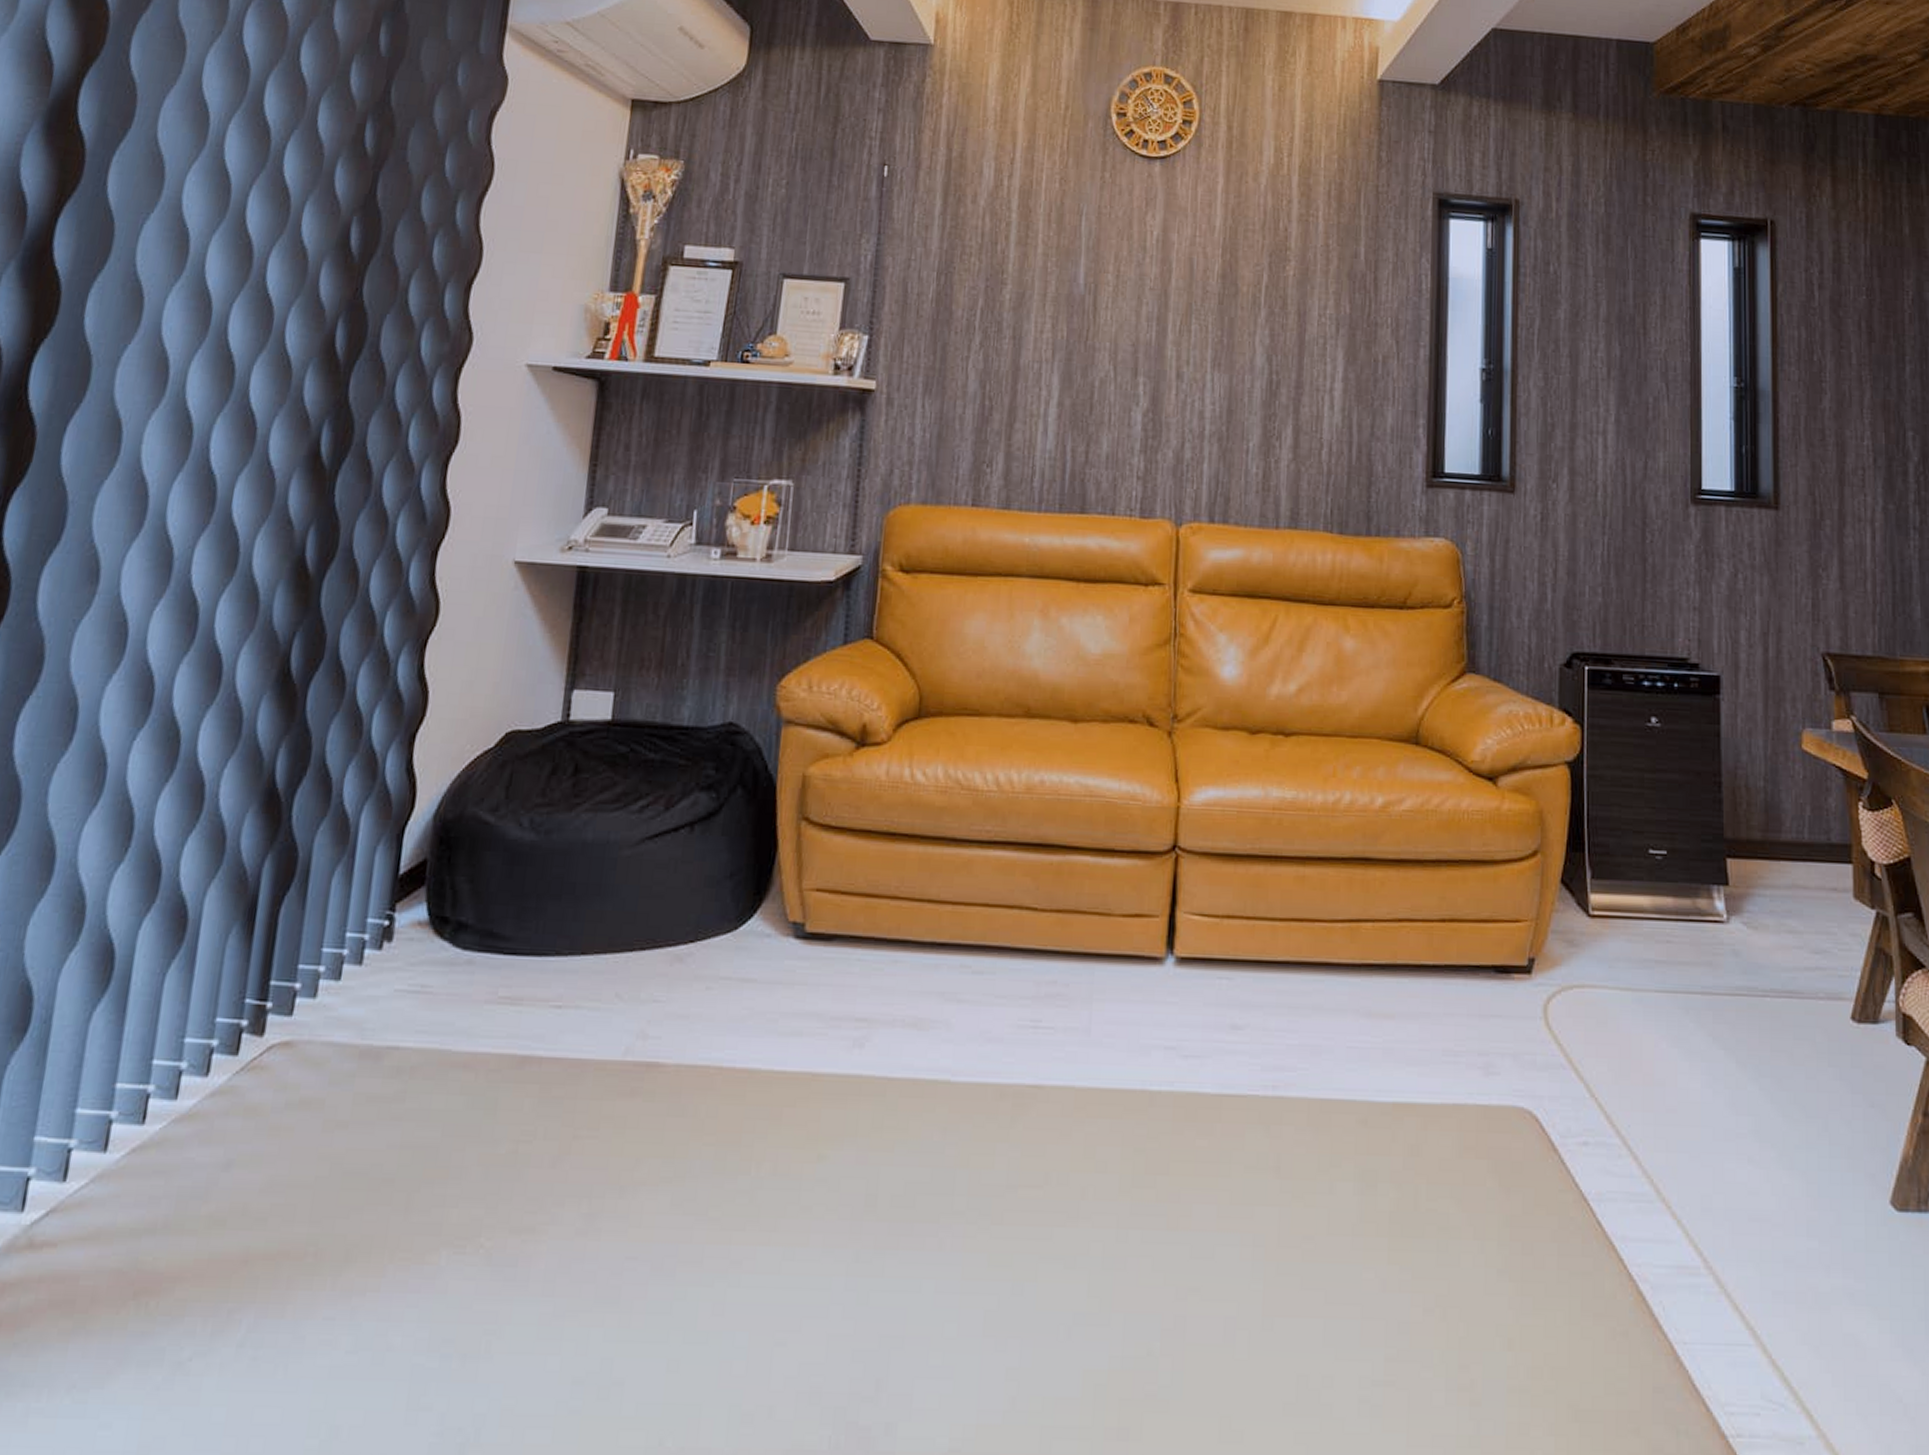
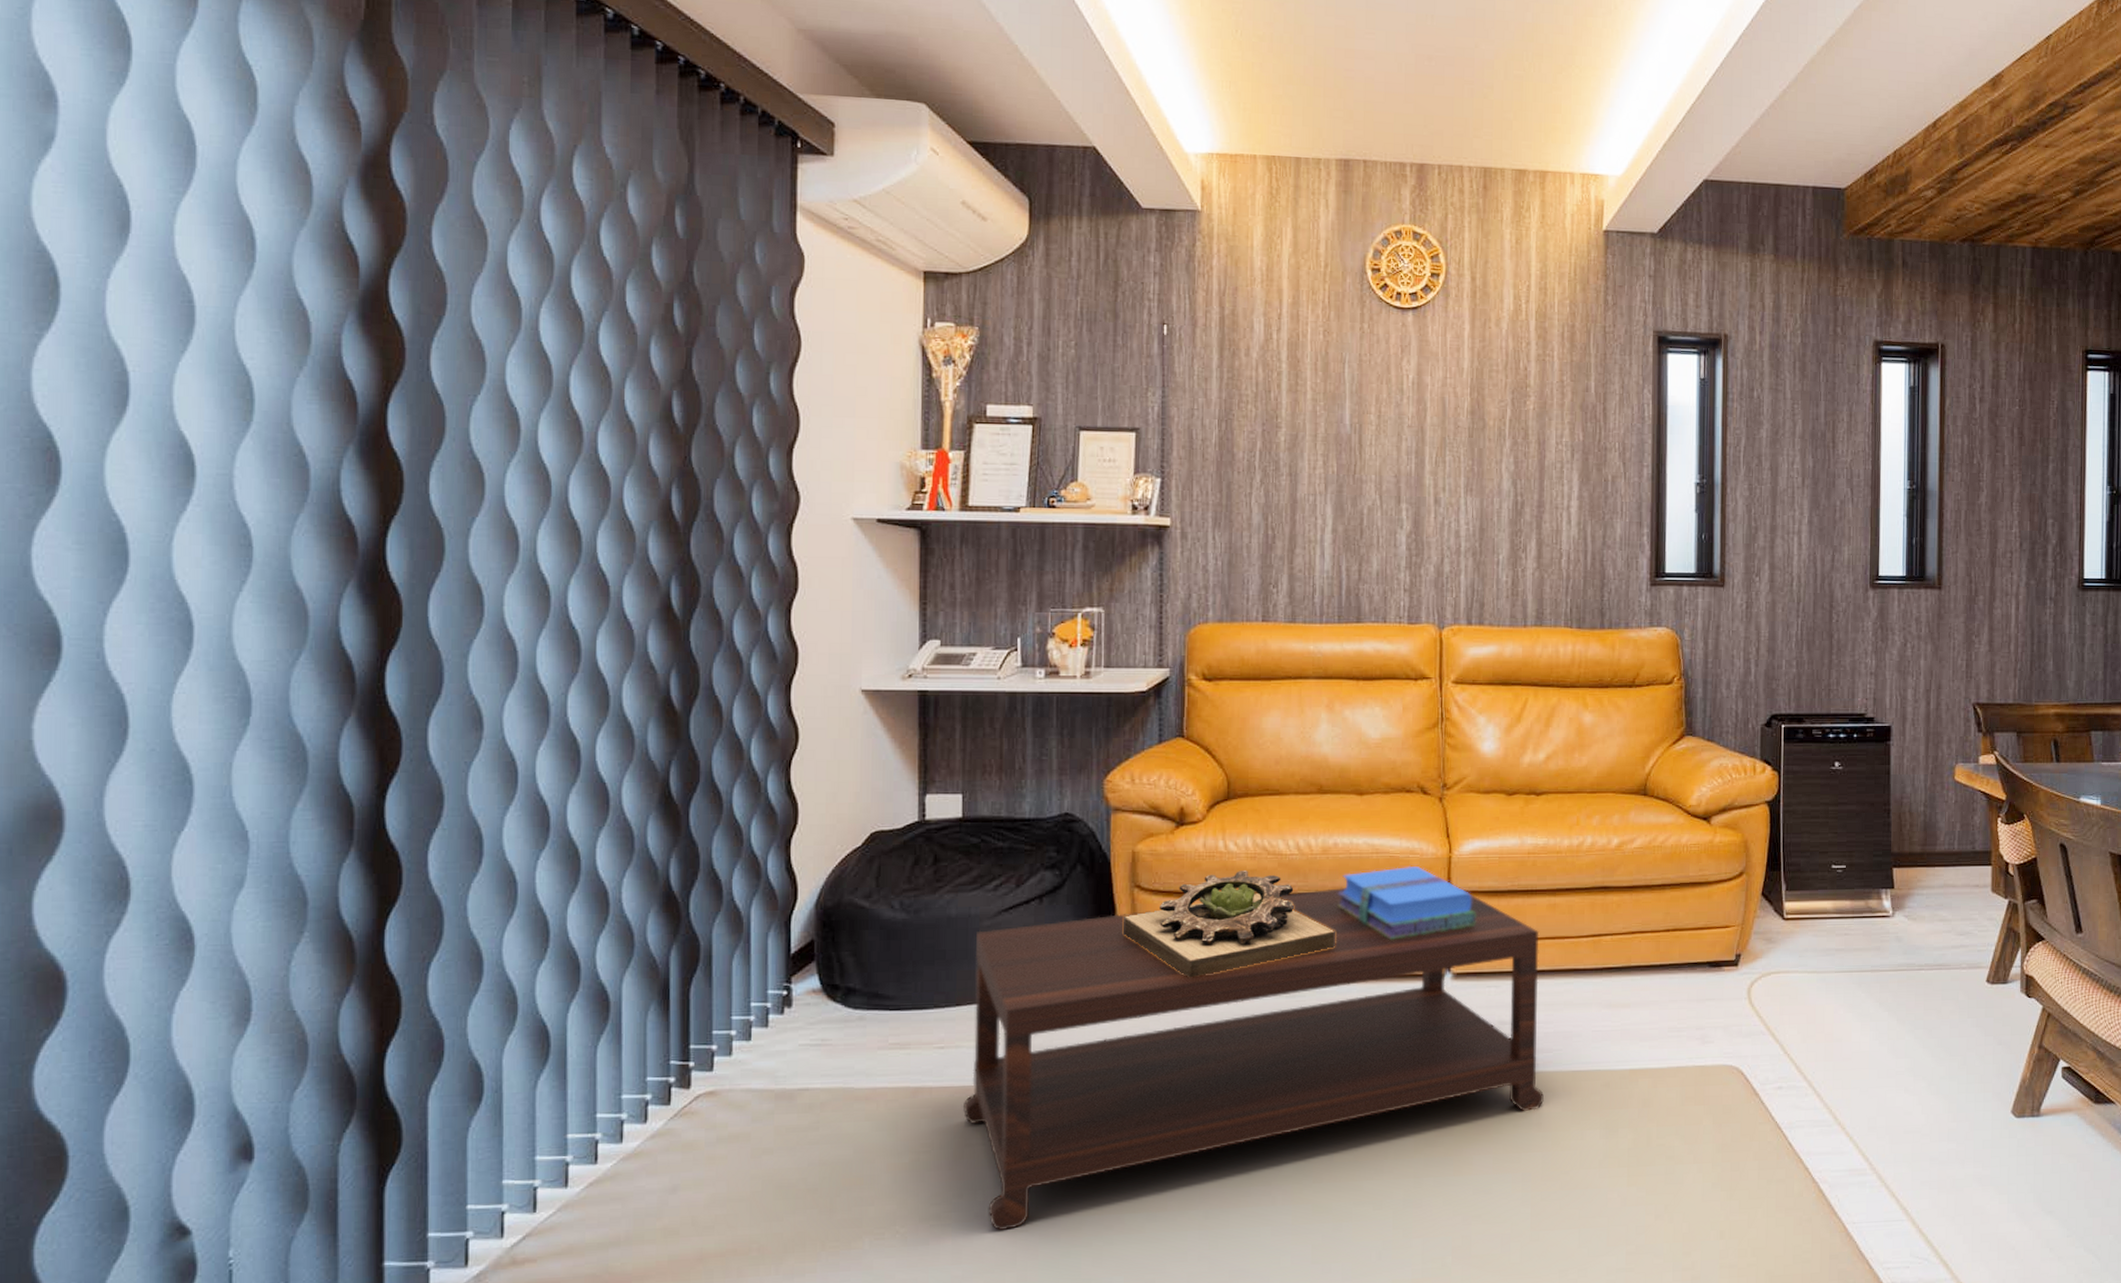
coffee table: none [576,836,1284,1255] -> present [963,881,1544,1230]
succulent planter: none [783,807,1036,940] -> present [1122,871,1335,978]
books: none [1040,814,1208,908] -> present [1337,865,1477,940]

